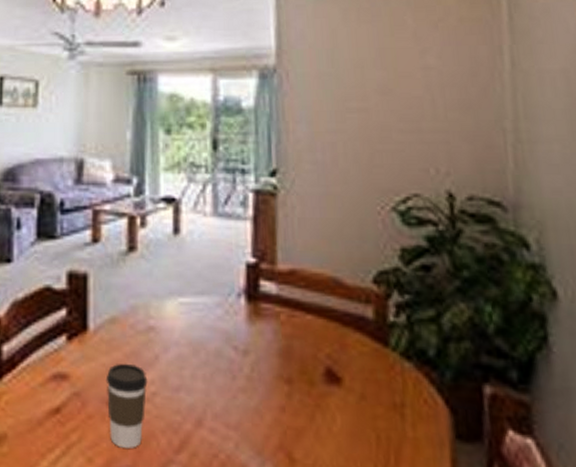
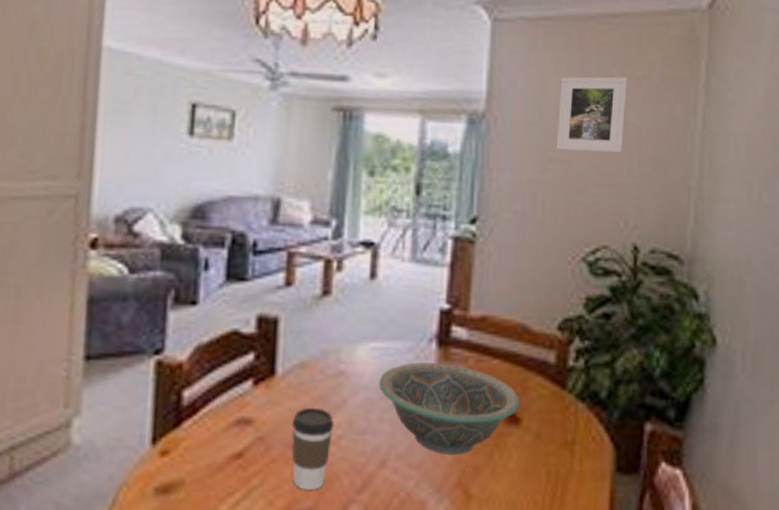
decorative bowl: none [189,318,340,416] -> present [378,362,520,455]
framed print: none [351,22,424,98] -> present [556,76,627,152]

